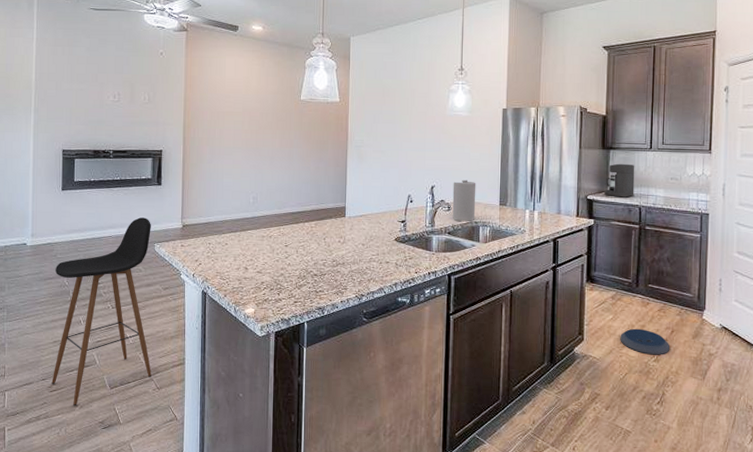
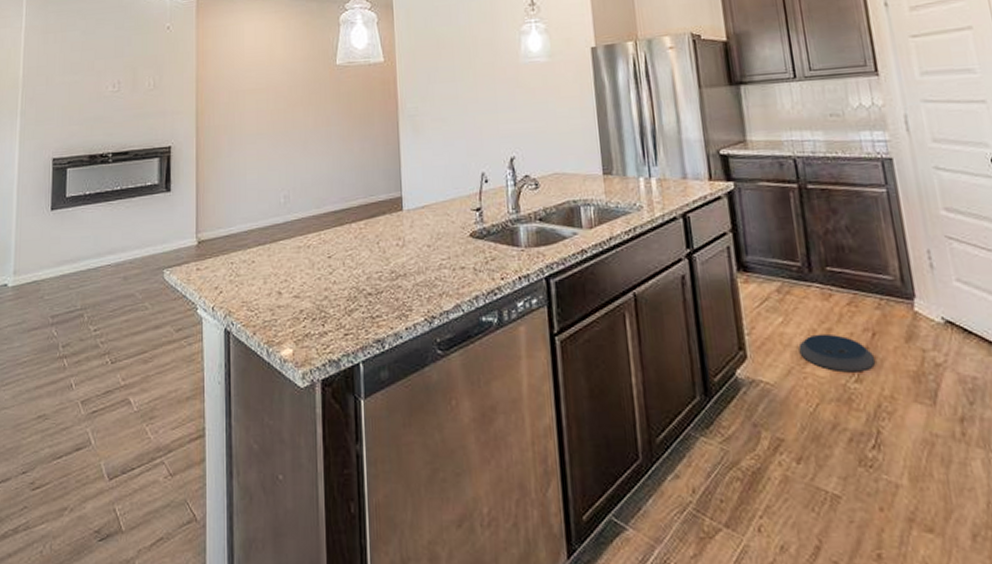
bar stool: present [52,217,152,406] -> none [34,236,162,509]
paper towel holder: present [452,179,476,222] -> none [538,145,573,203]
coffee maker: present [604,163,635,198] -> none [741,101,784,148]

